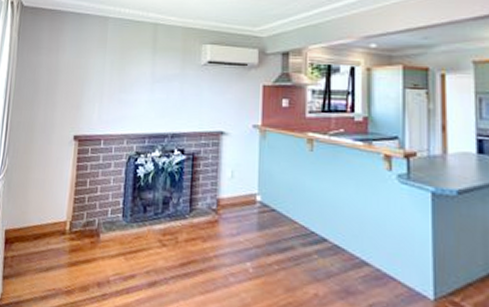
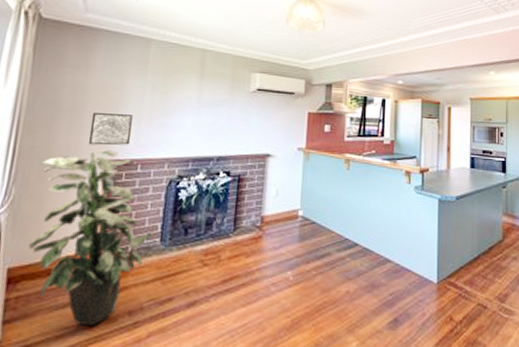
indoor plant: none [19,126,115,292] -> present [28,150,152,326]
wall art: none [61,91,95,122] -> present [89,113,133,146]

